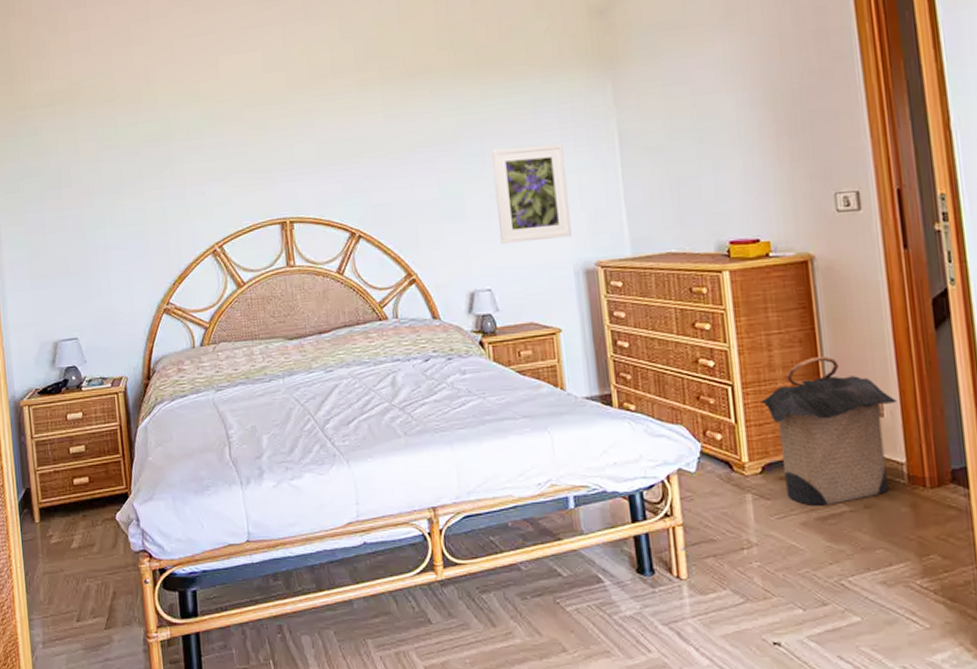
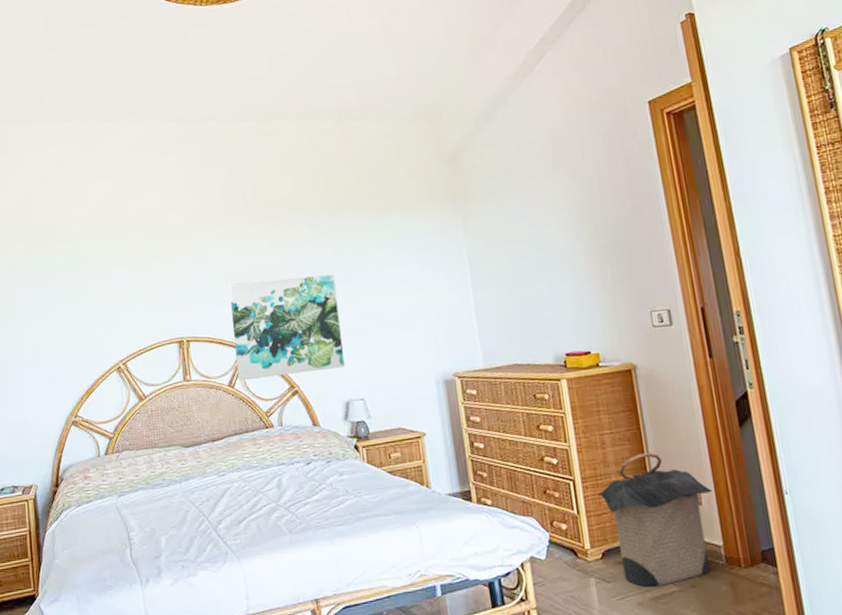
wall art: none [337,147,471,268] -> present [228,274,346,381]
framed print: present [491,143,572,244] -> none [361,270,432,358]

